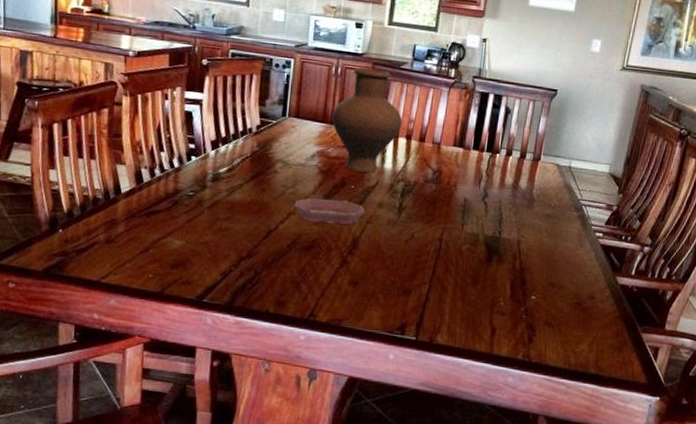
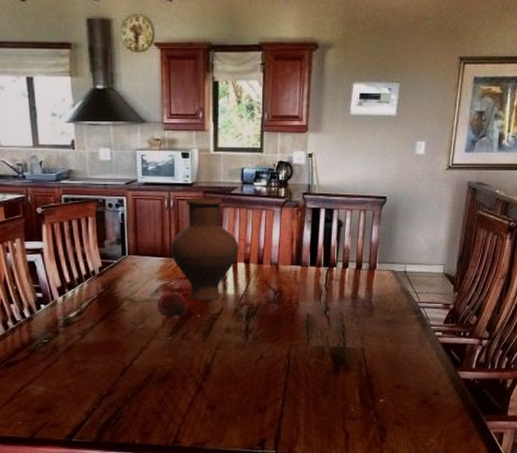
bowl: present [295,198,365,225] -> none [146,330,214,355]
fruit: none [311,153,342,188] -> present [157,286,186,319]

